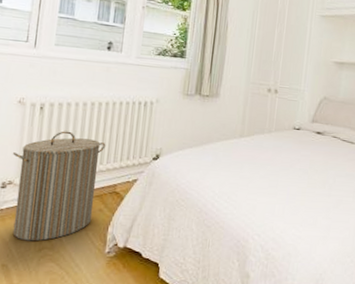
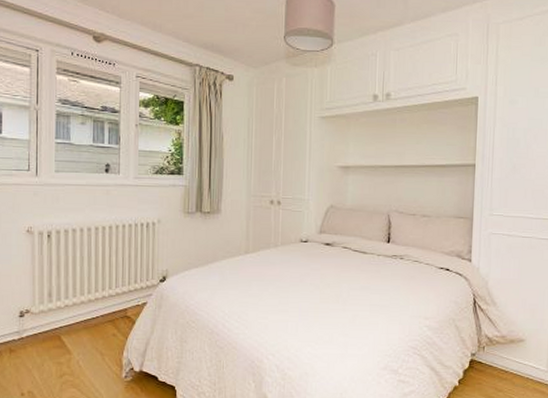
laundry hamper: present [12,131,106,242] -> none [26,257,113,368]

